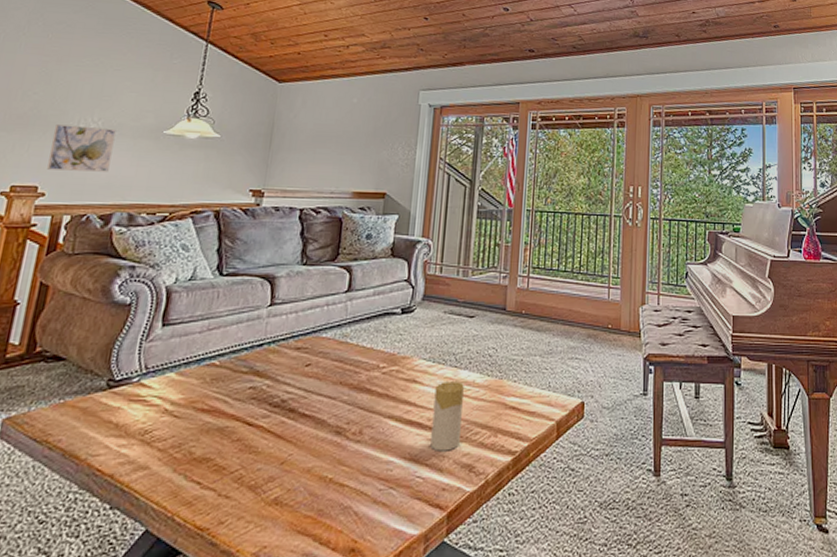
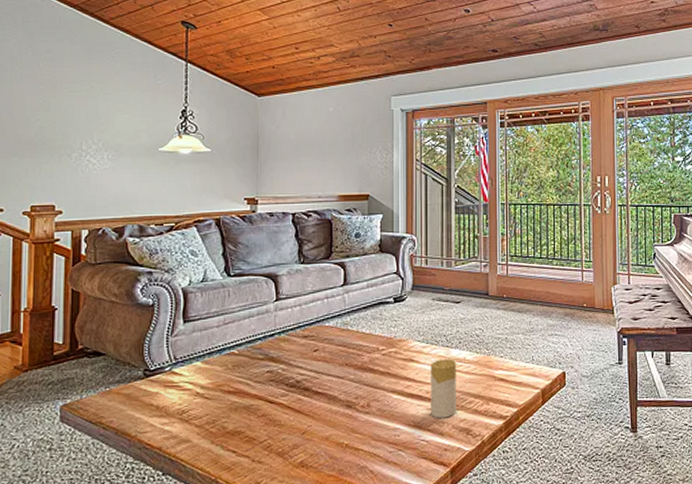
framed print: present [47,124,116,172] -> none [60,148,116,190]

